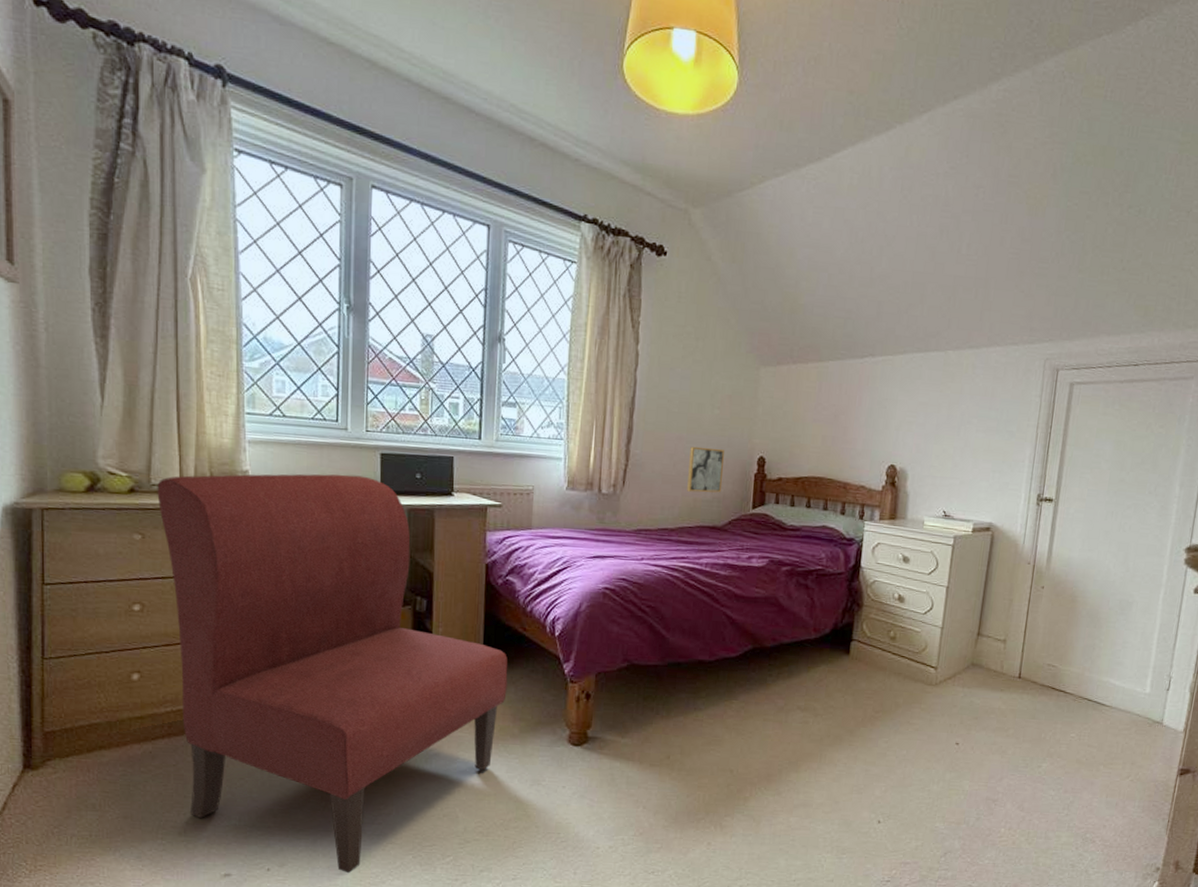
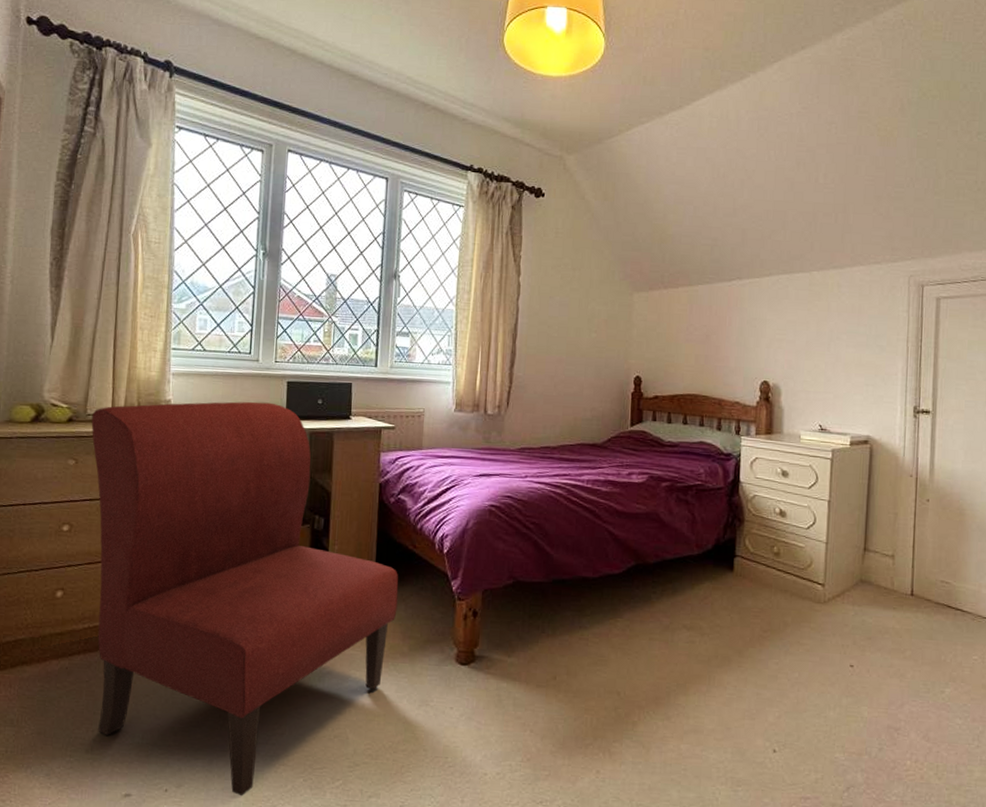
wall art: present [687,446,725,493] -> none [567,368,603,412]

